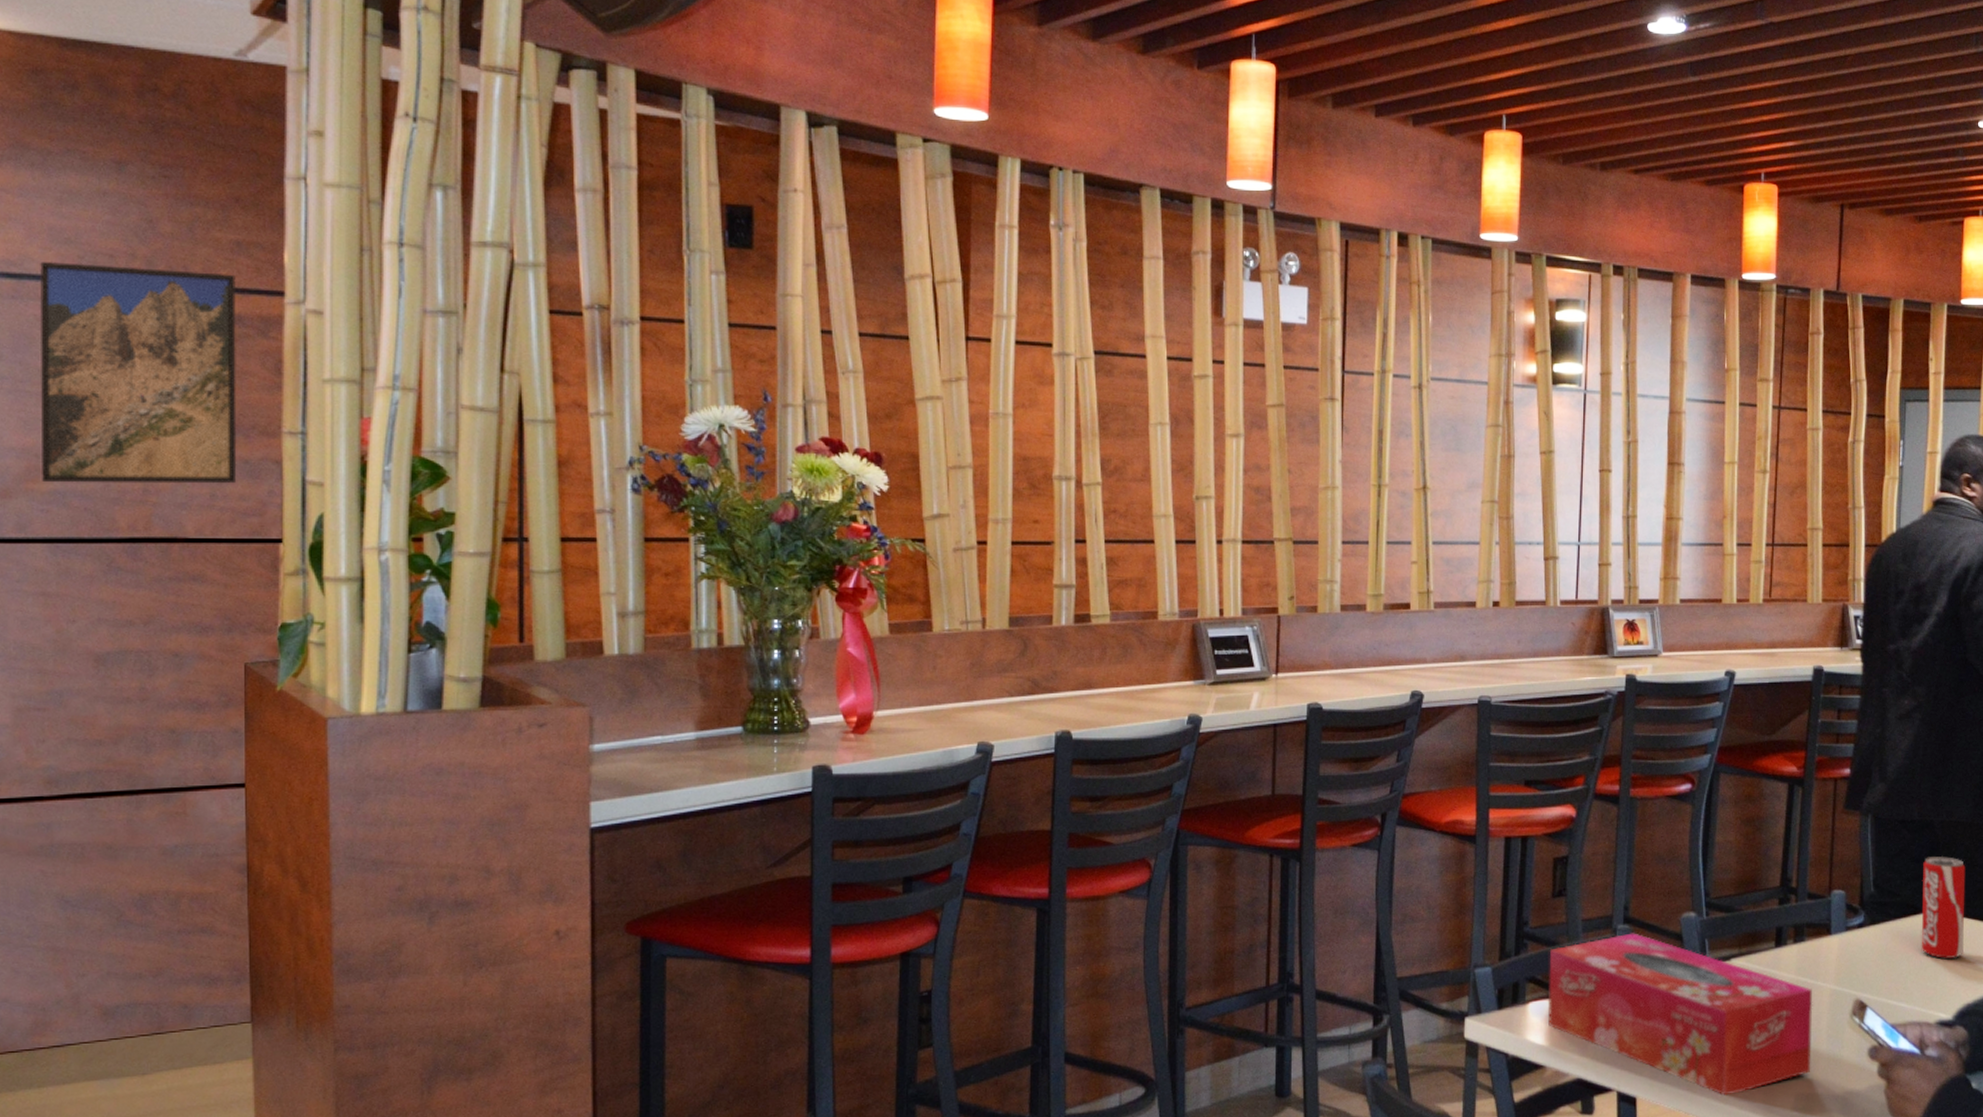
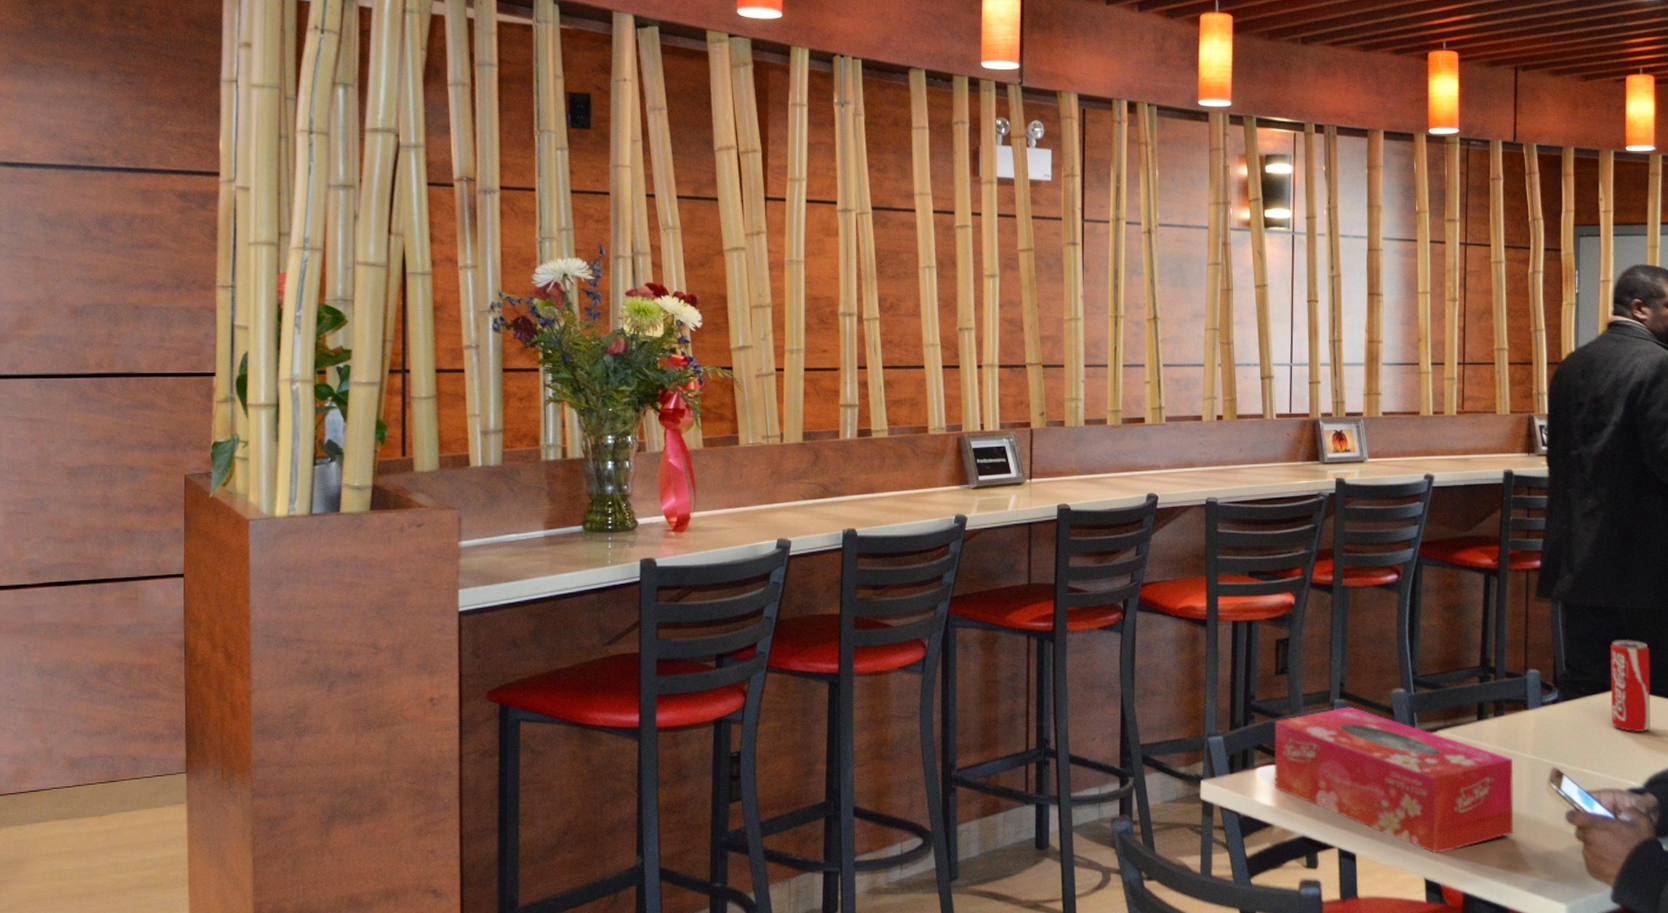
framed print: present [40,262,237,484] -> none [30,153,182,330]

